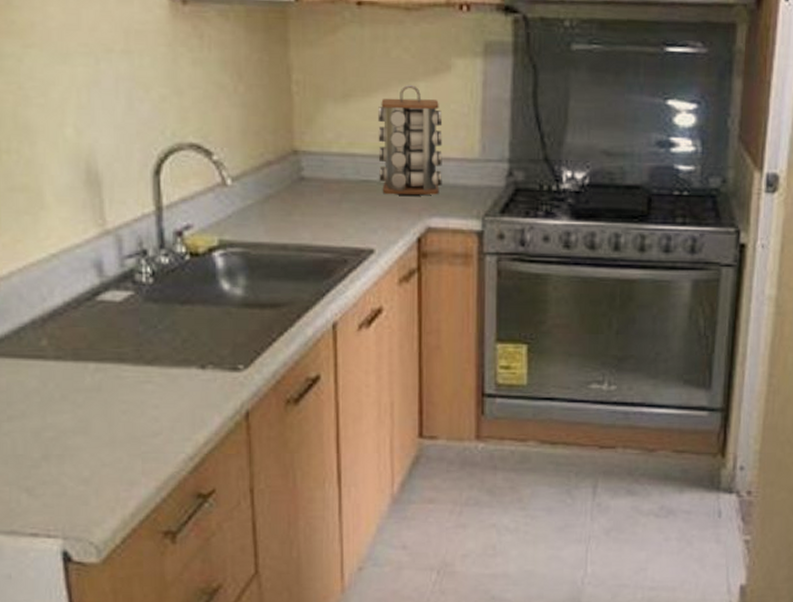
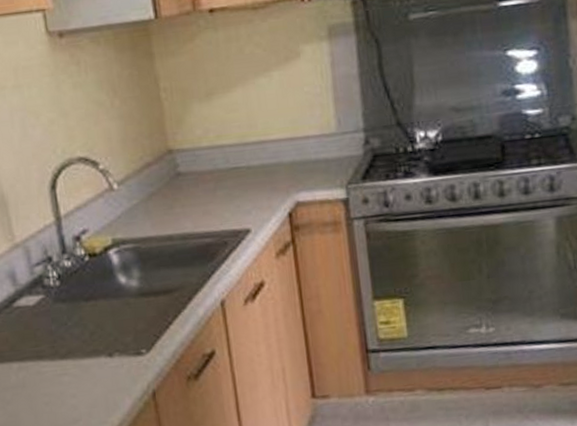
spice rack: present [378,85,443,196] -> none [239,75,305,178]

